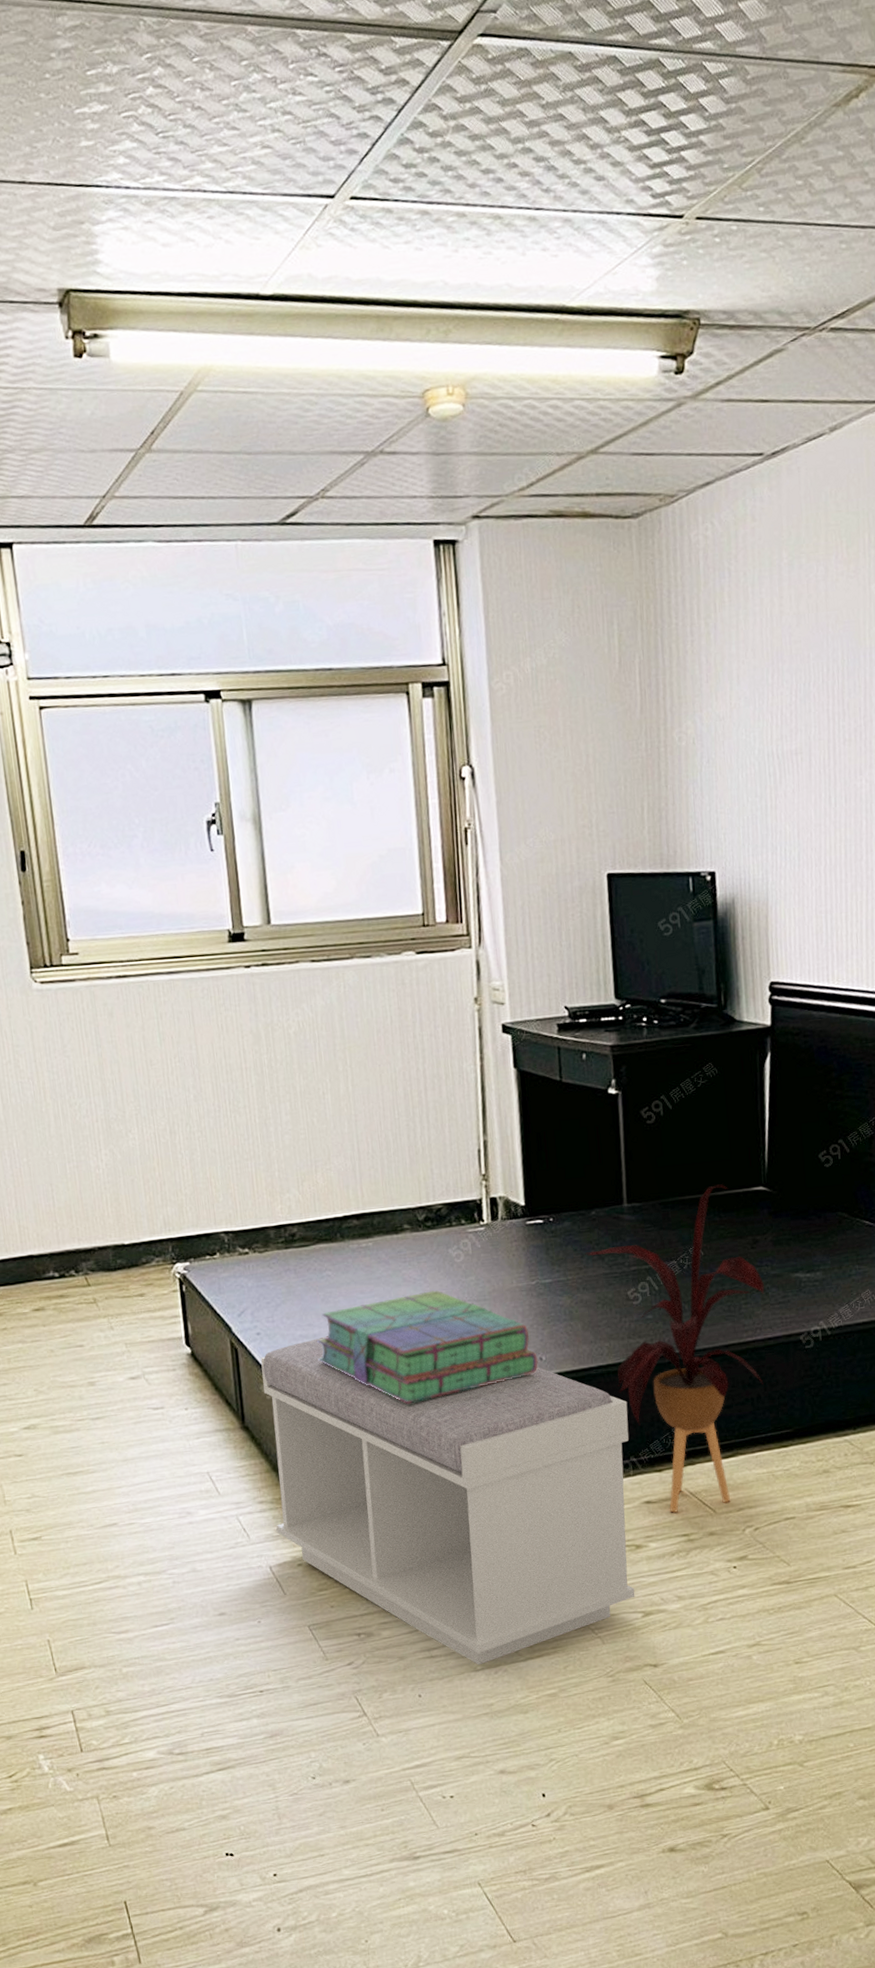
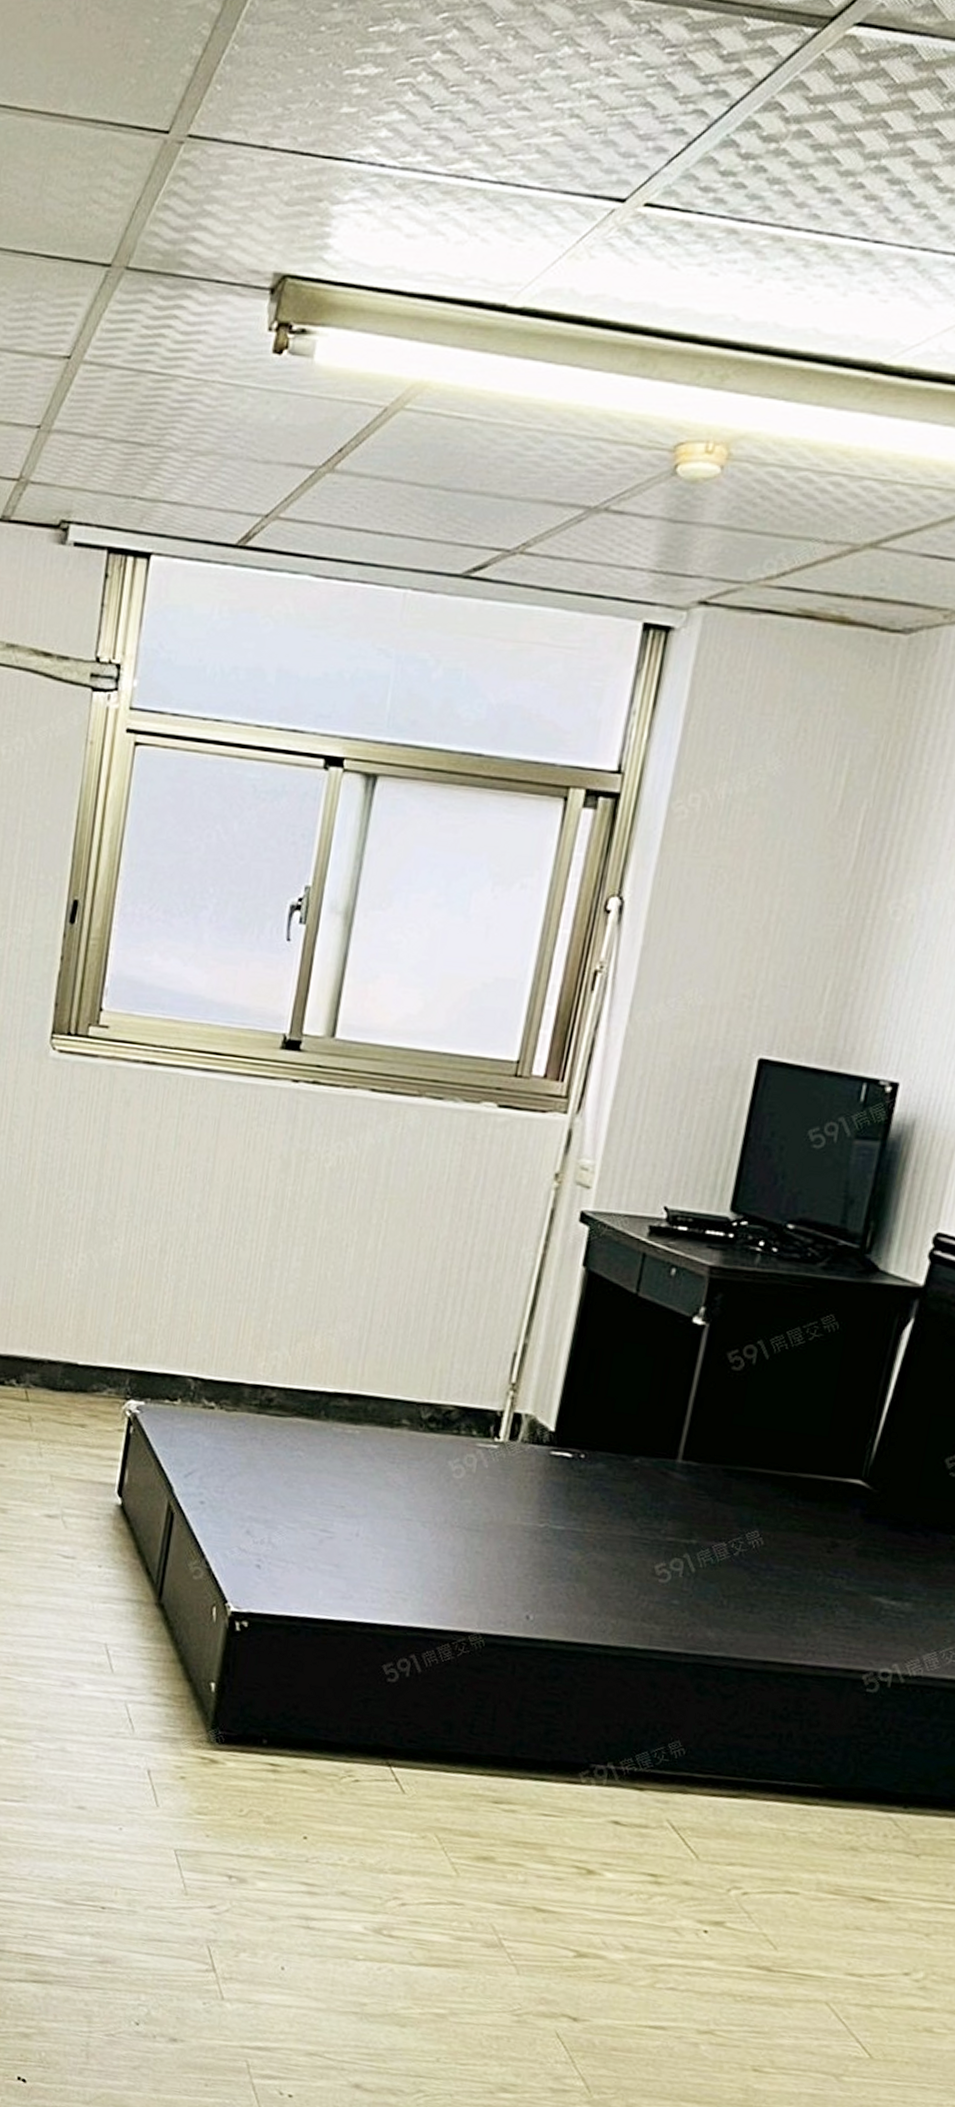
bench: present [260,1336,635,1665] -> none [166,1524,621,1955]
stack of books: present [316,1290,538,1405] -> none [263,1497,524,1632]
house plant: present [585,1184,765,1513] -> none [611,1464,834,1852]

